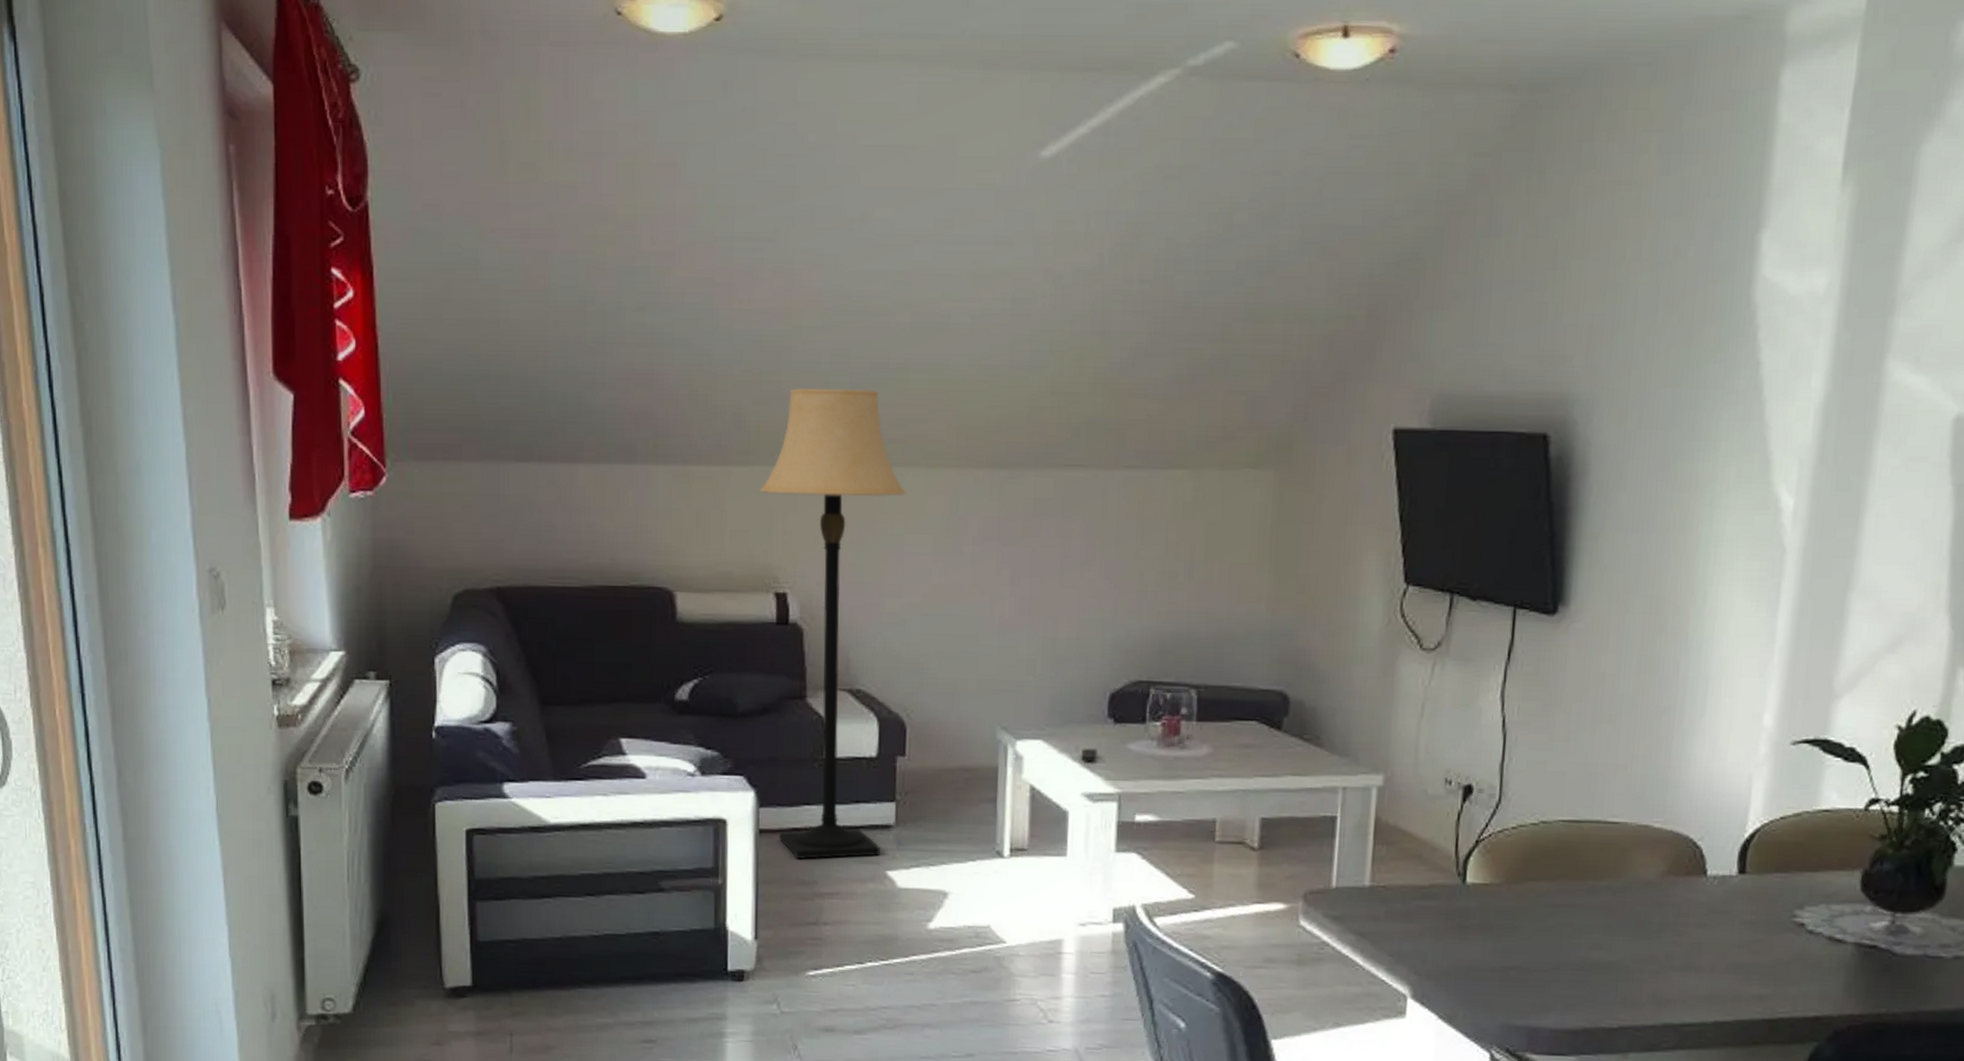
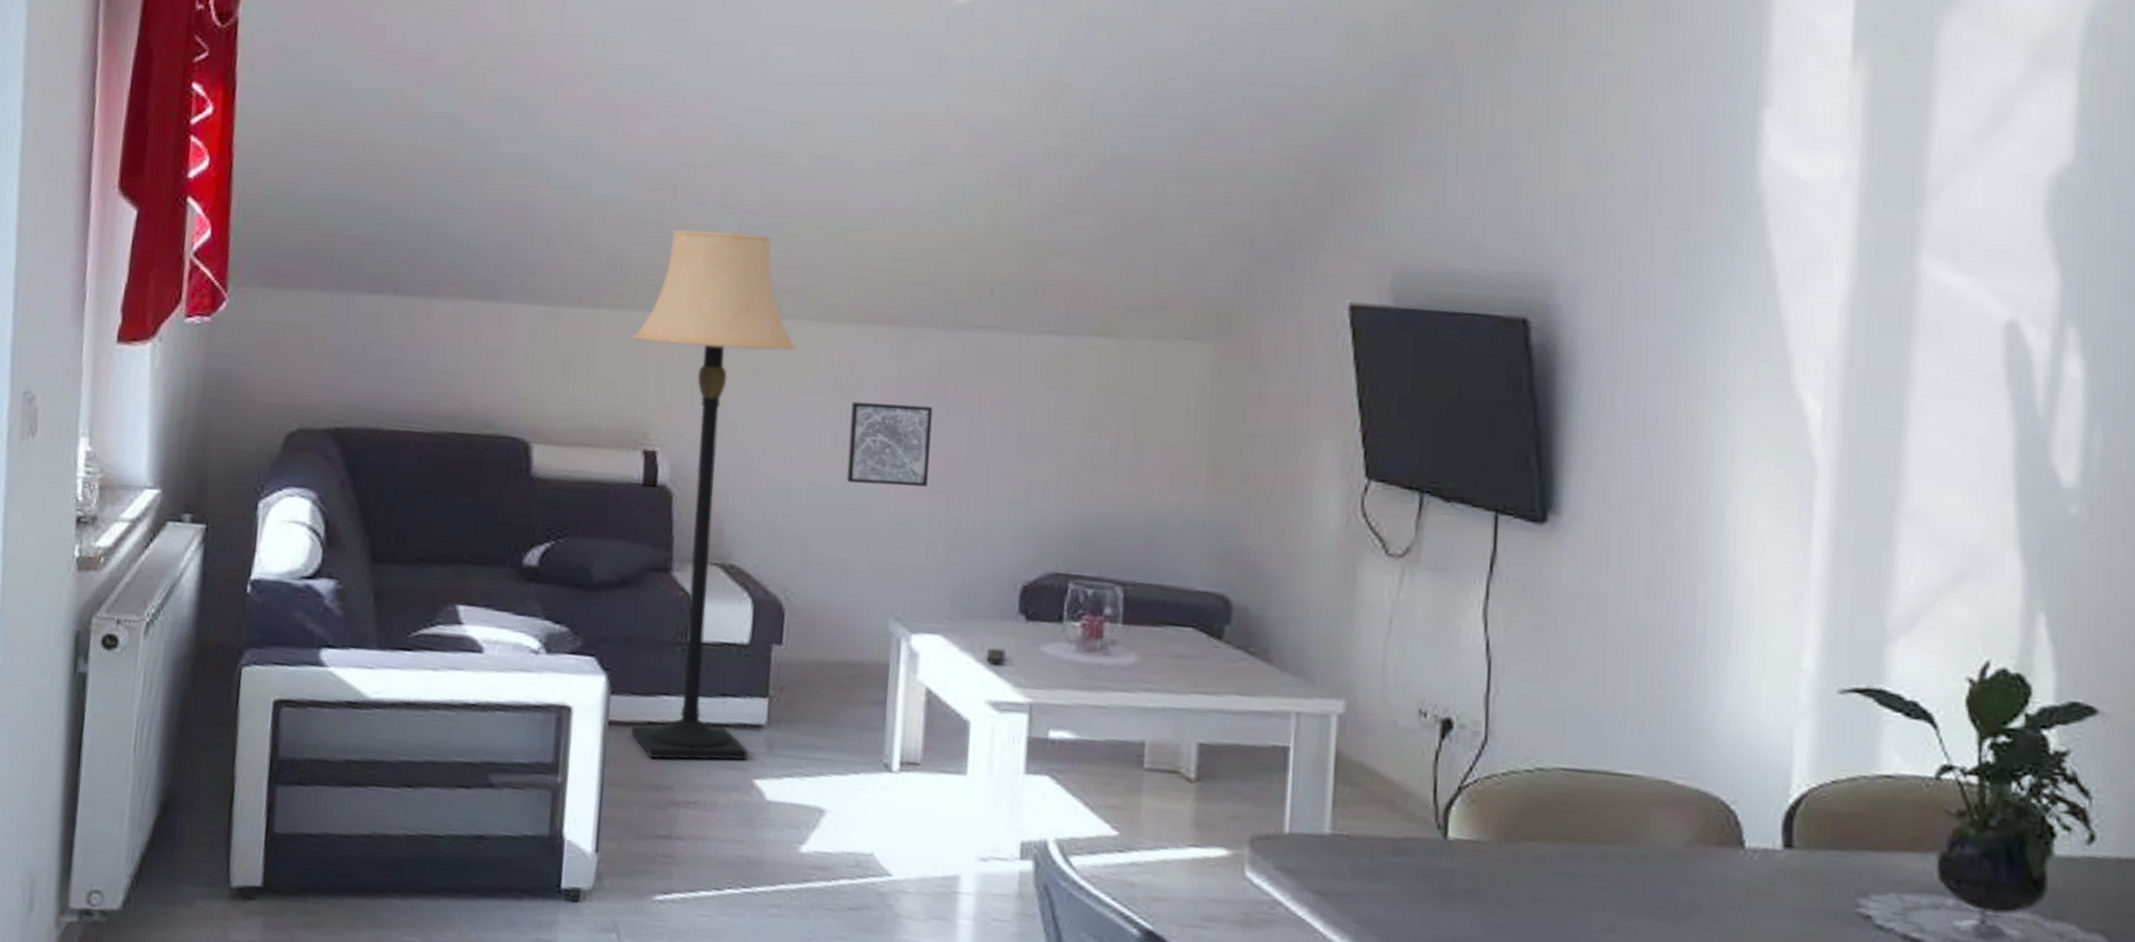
wall art: none [955,539,1029,612] -> present [846,402,933,487]

